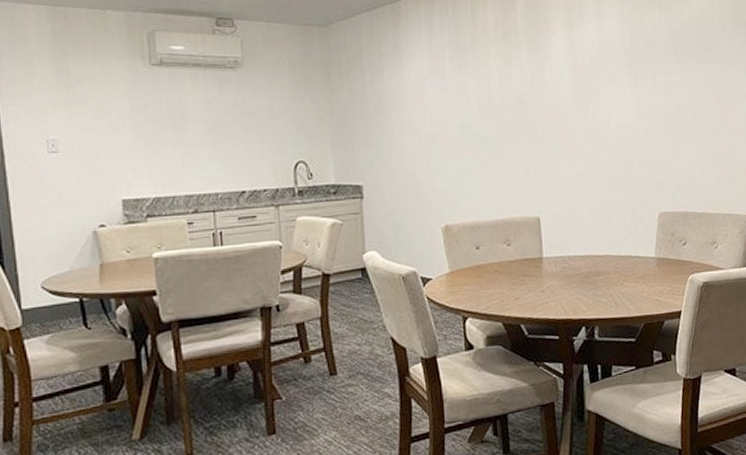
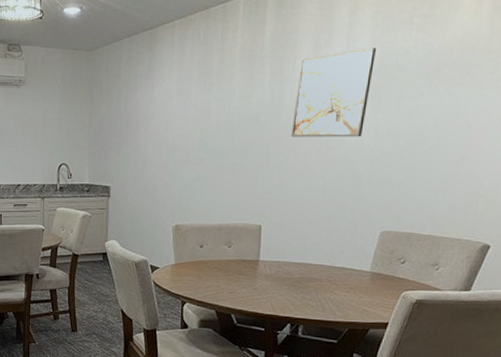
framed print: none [556,25,626,118] -> present [290,48,377,137]

